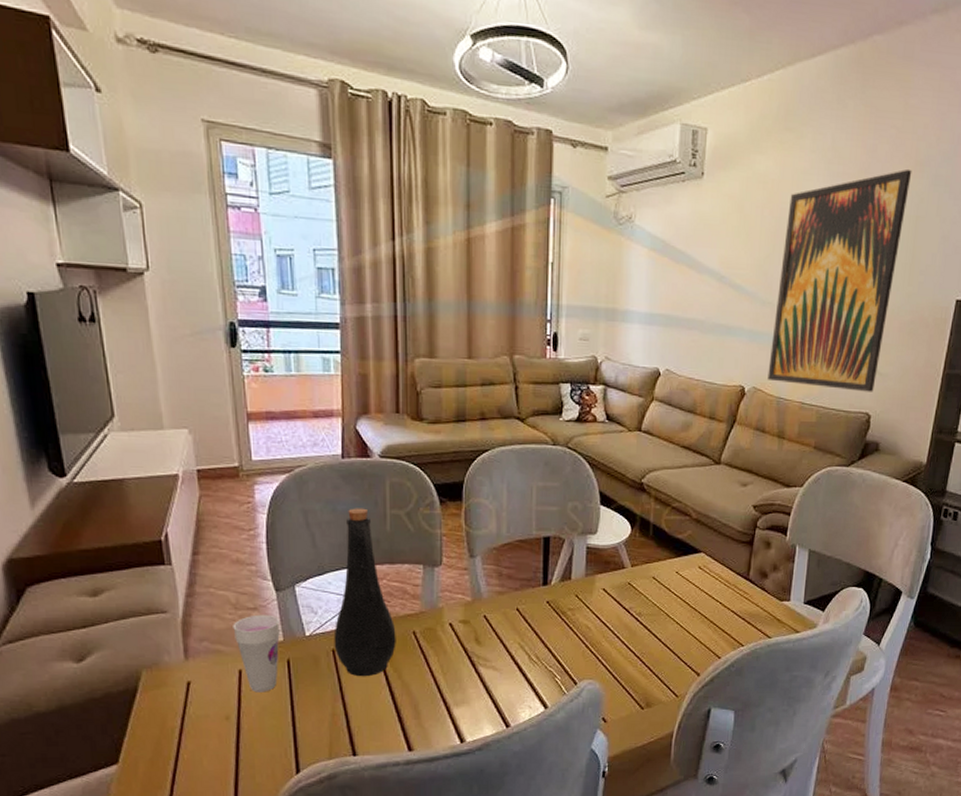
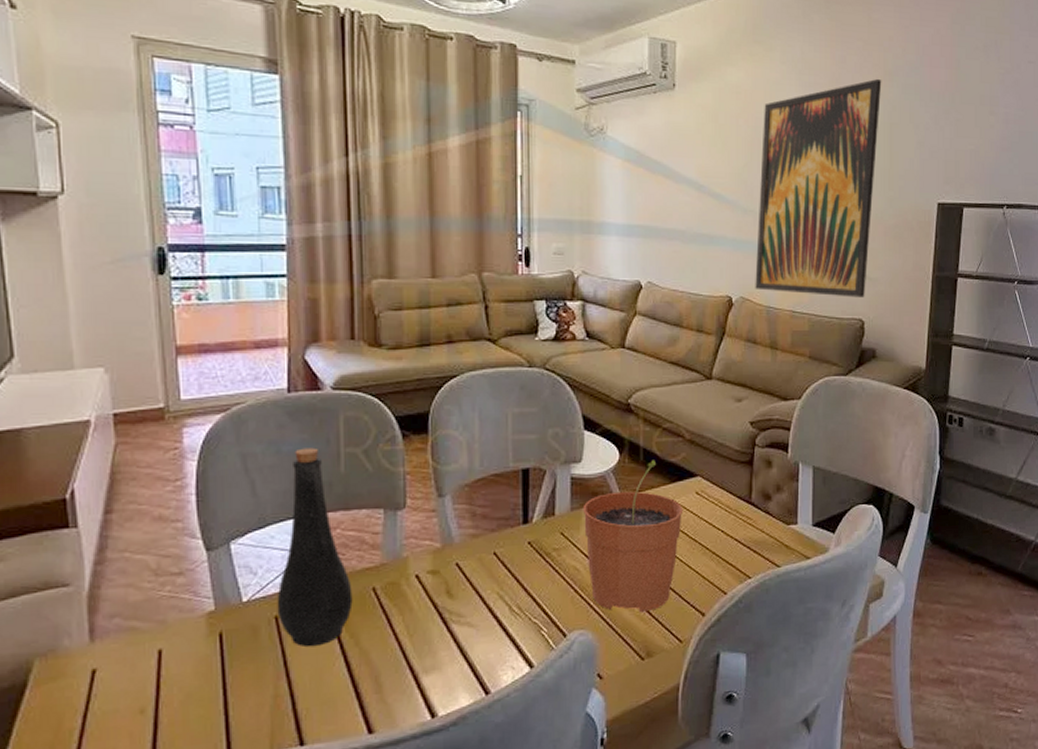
cup: present [232,614,280,693] -> none [152,579,211,677]
plant pot: none [596,535,687,669] -> present [582,460,684,613]

